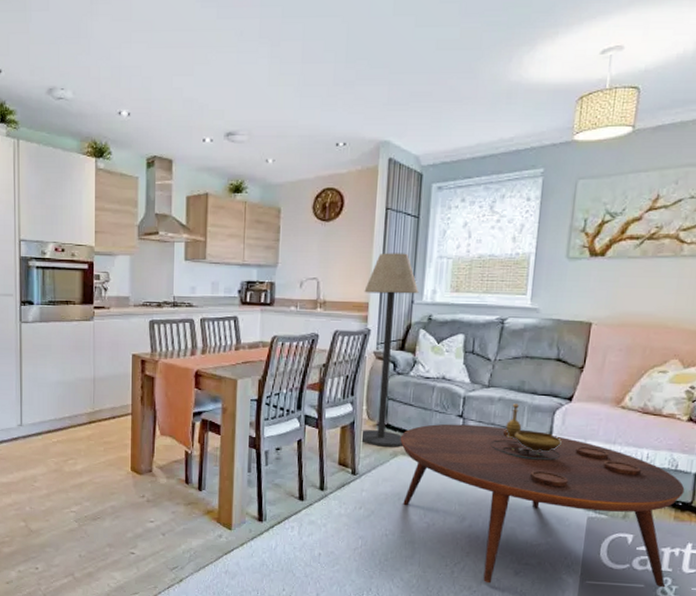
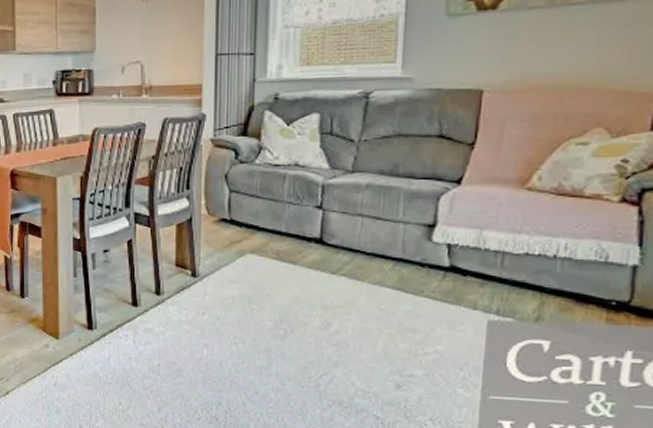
floor lamp: present [360,253,419,447] -> none [196,25,261,245]
coffee table: present [400,423,685,588] -> none [247,216,620,405]
decorative bowl: present [505,404,563,452] -> none [376,190,451,245]

